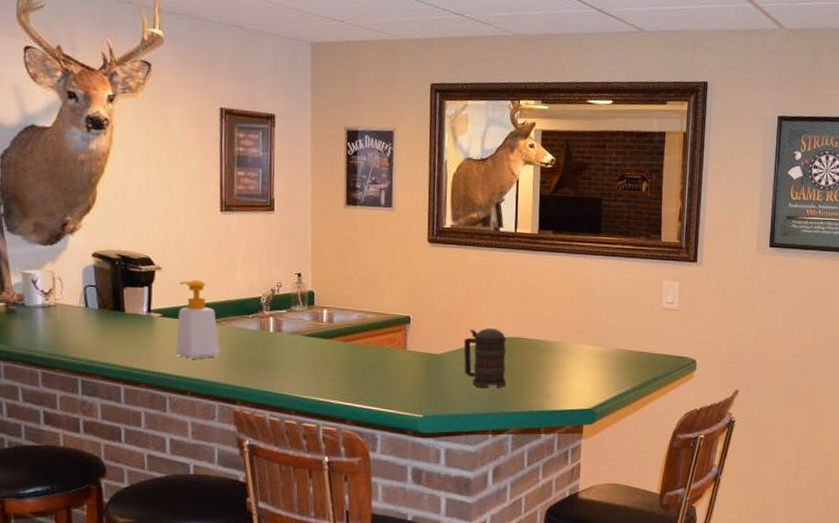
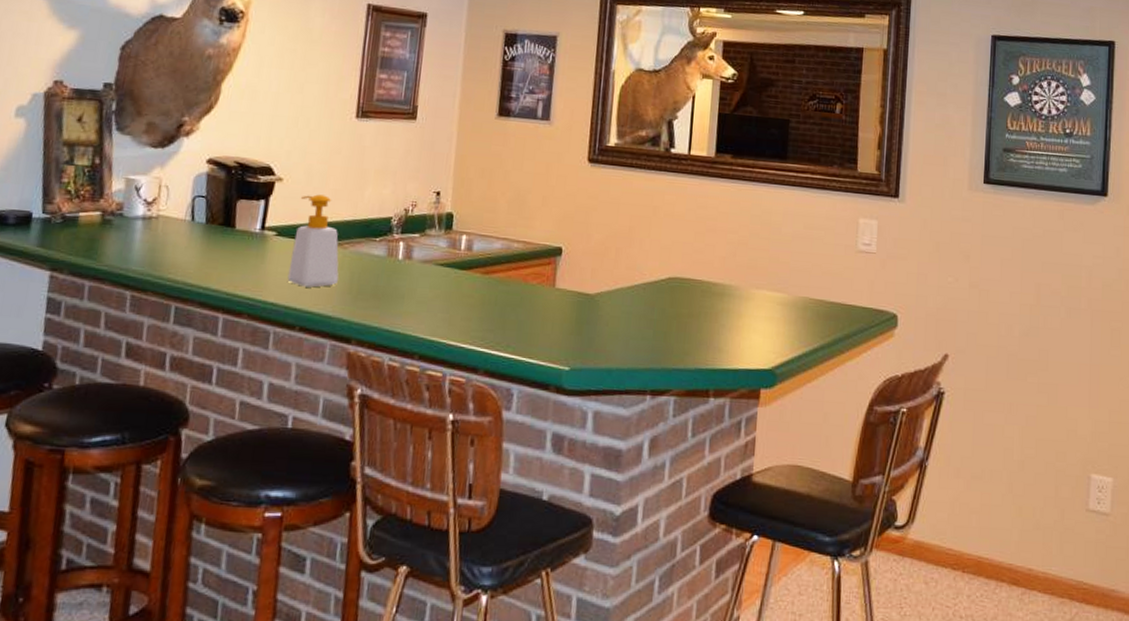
beer mug: present [463,328,506,389] -> none [621,265,673,338]

